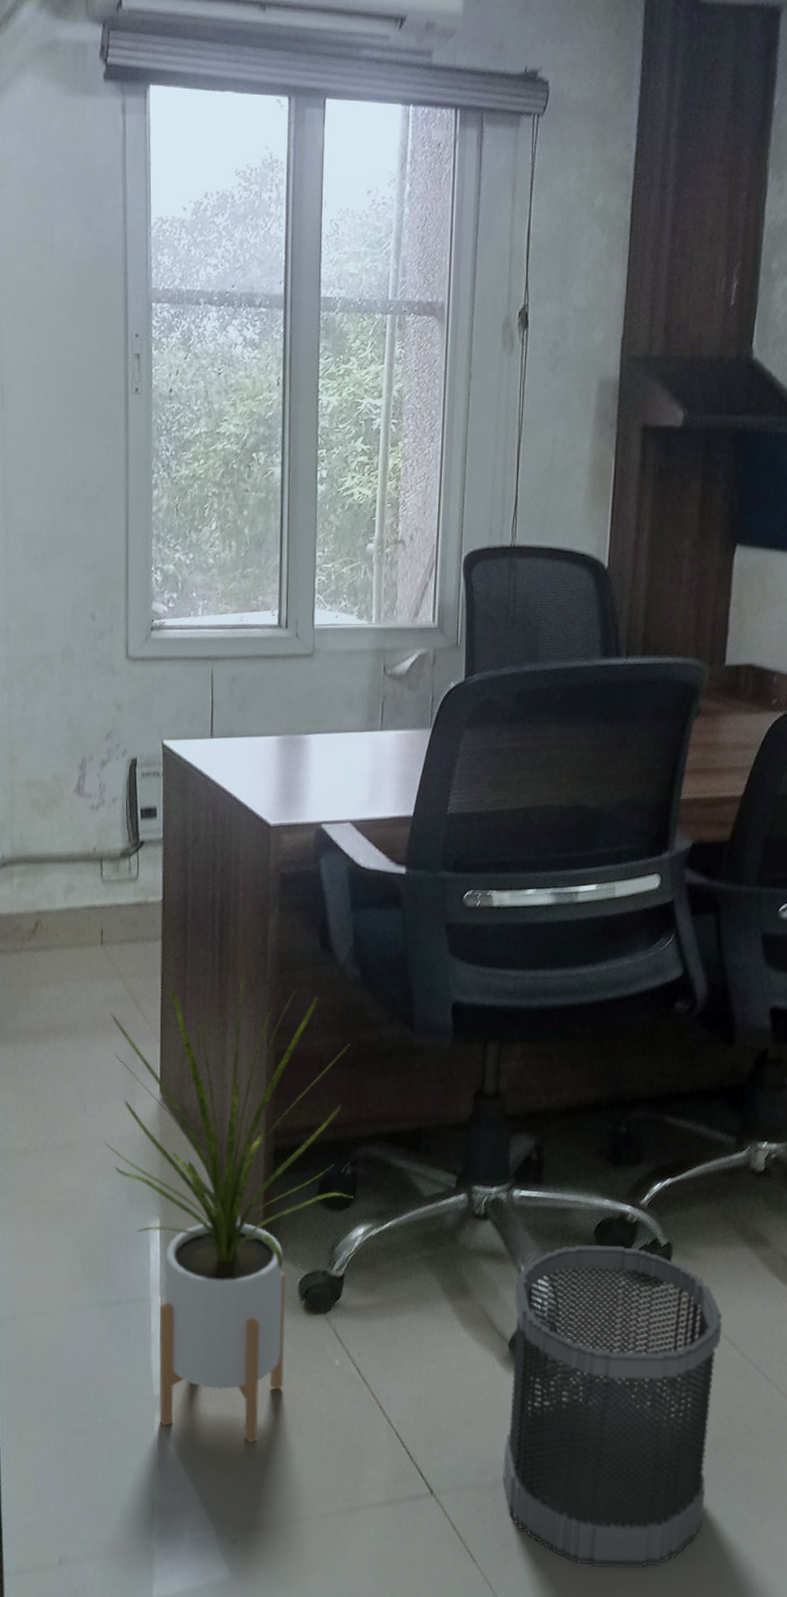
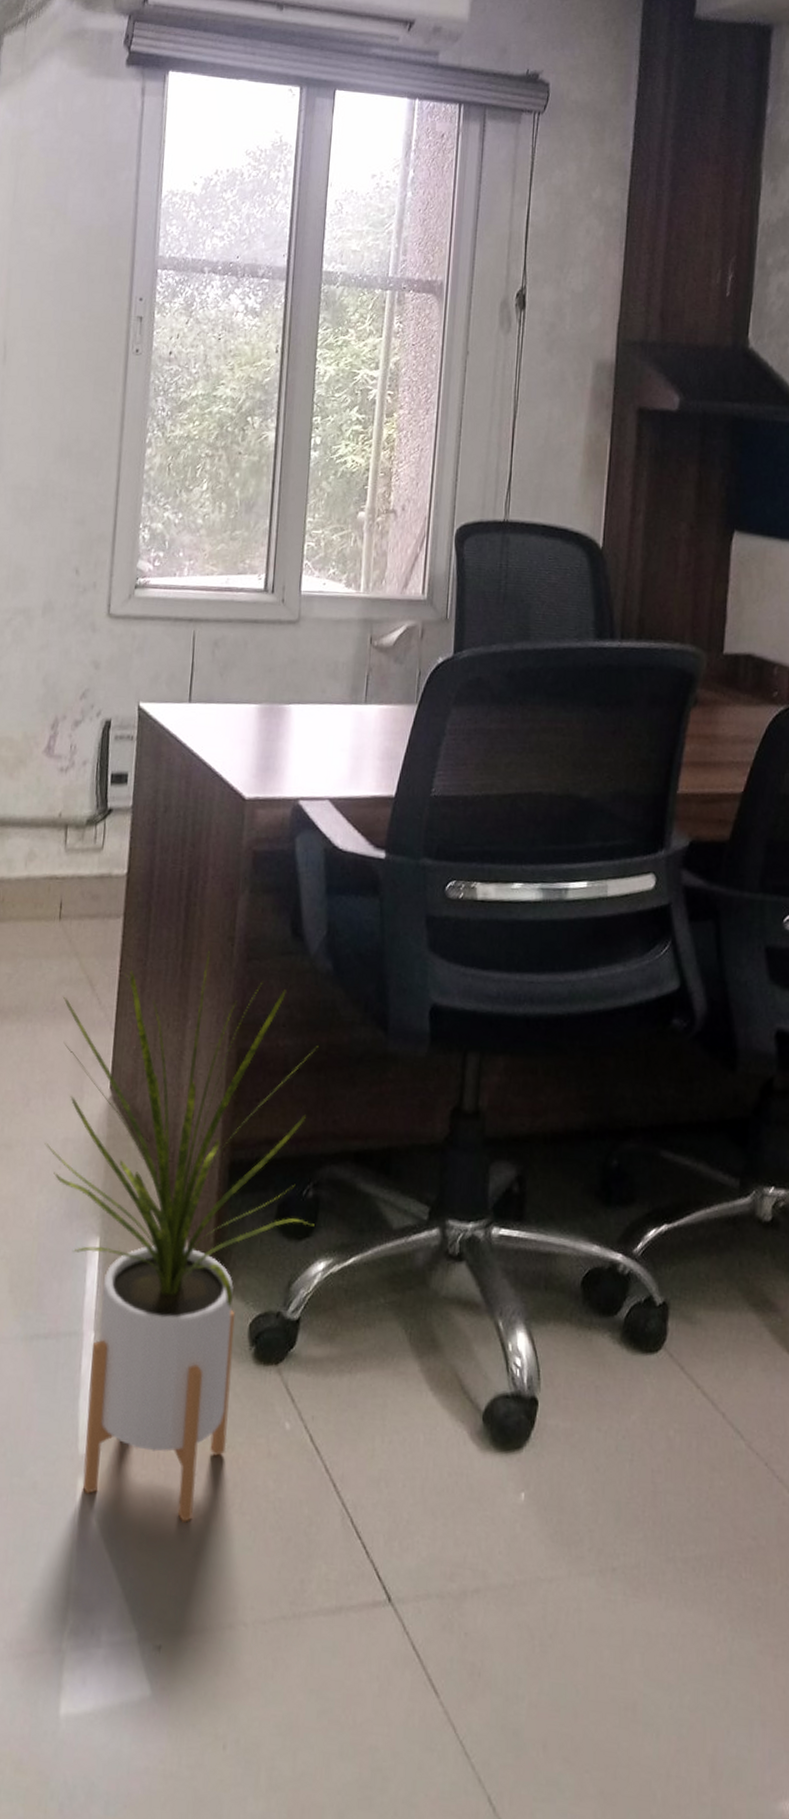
wastebasket: present [503,1244,722,1568] -> none [472,1298,726,1717]

